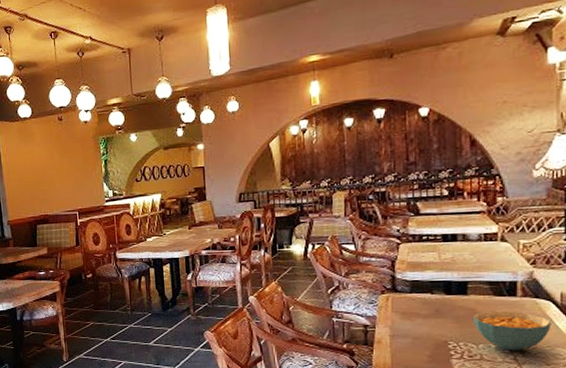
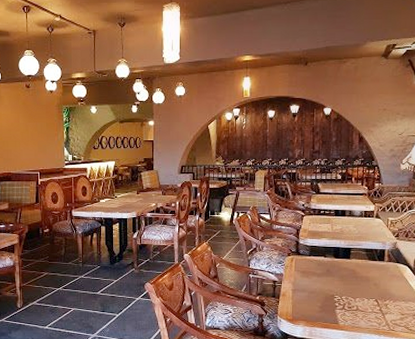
cereal bowl: present [473,310,551,351] -> none [353,272,406,304]

